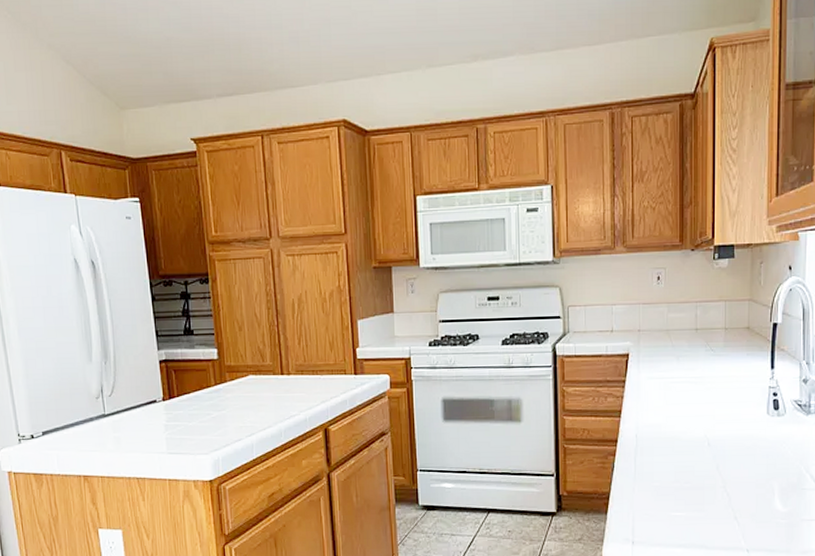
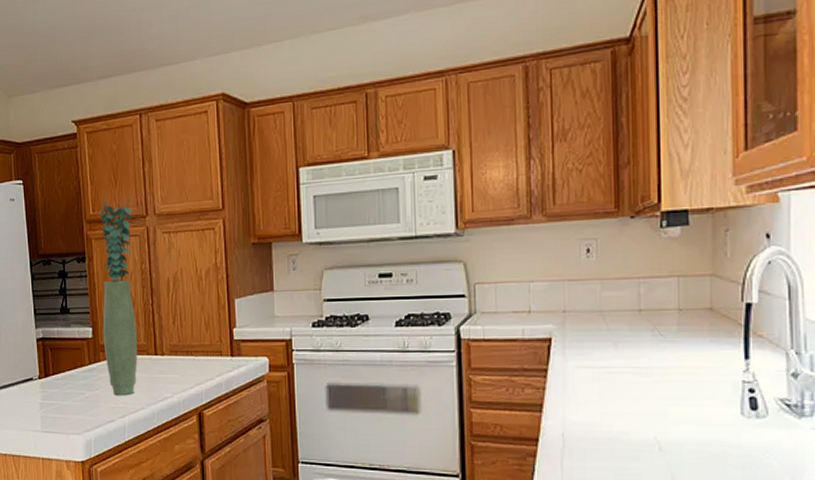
vase: none [222,219,264,414] -> present [99,198,138,395]

